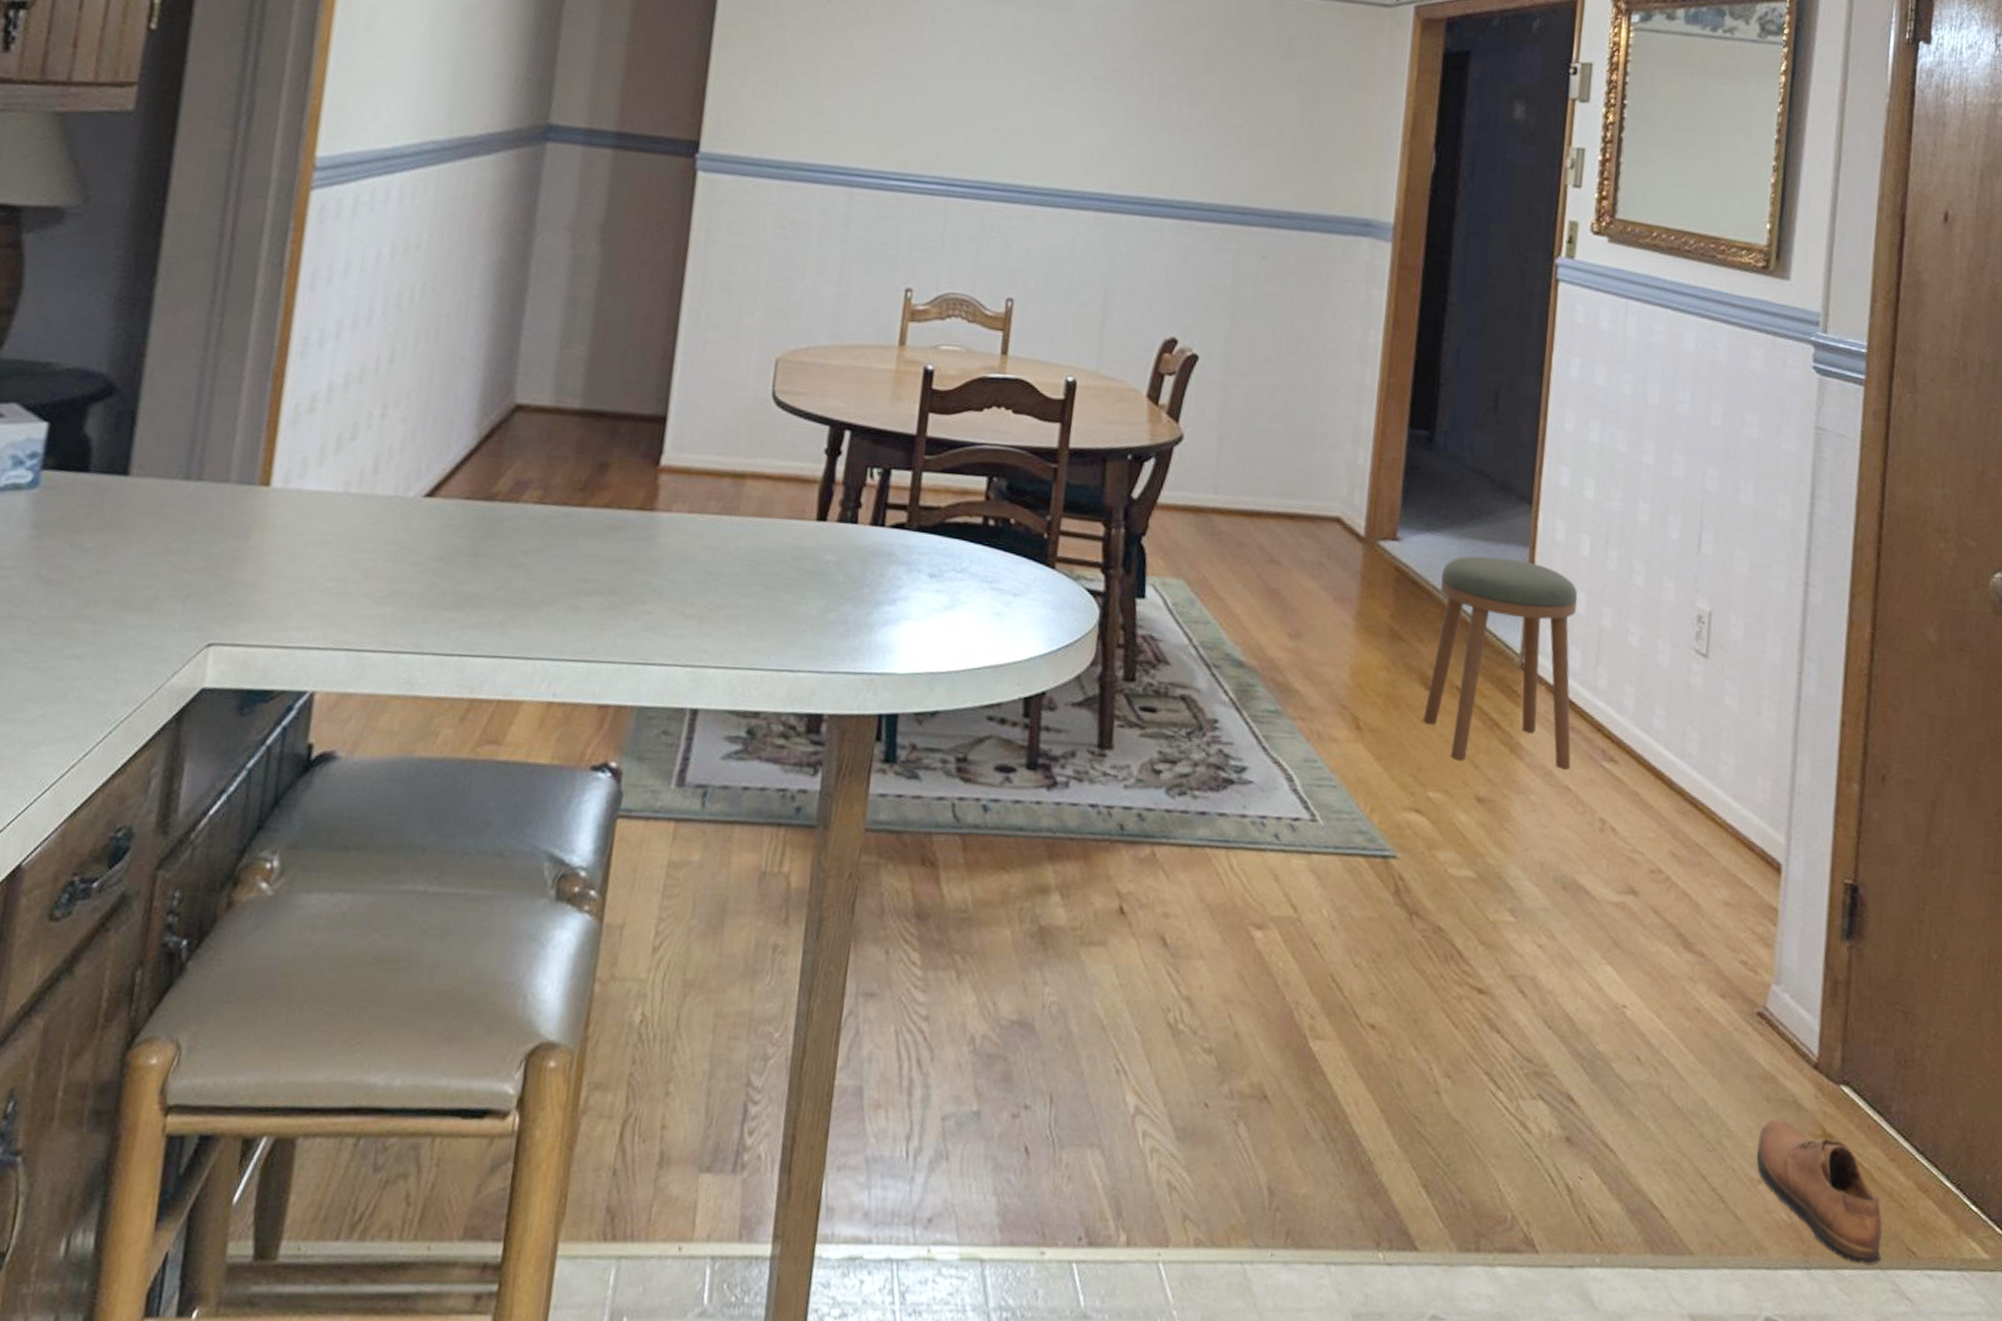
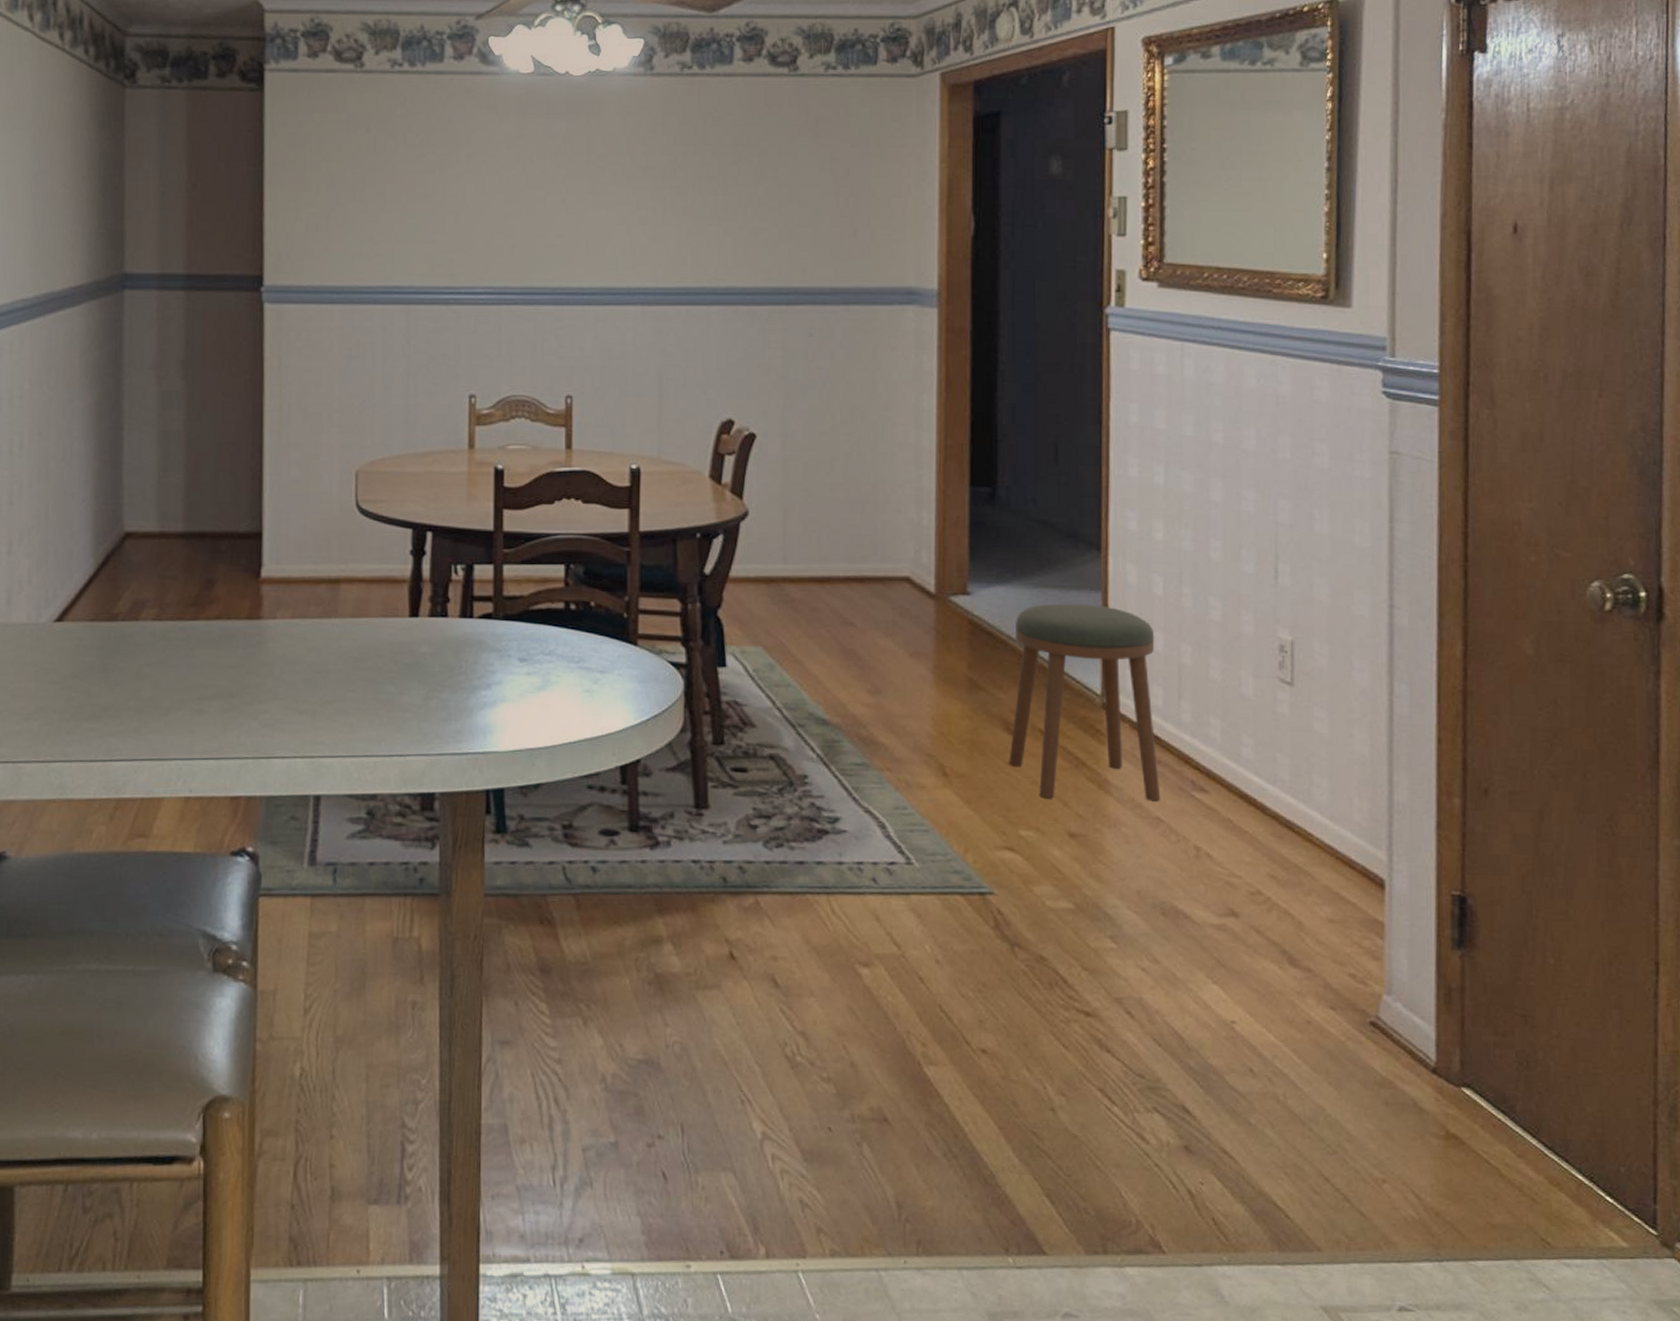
shoe: present [1756,1118,1882,1265] -> none [1379,1121,1516,1255]

